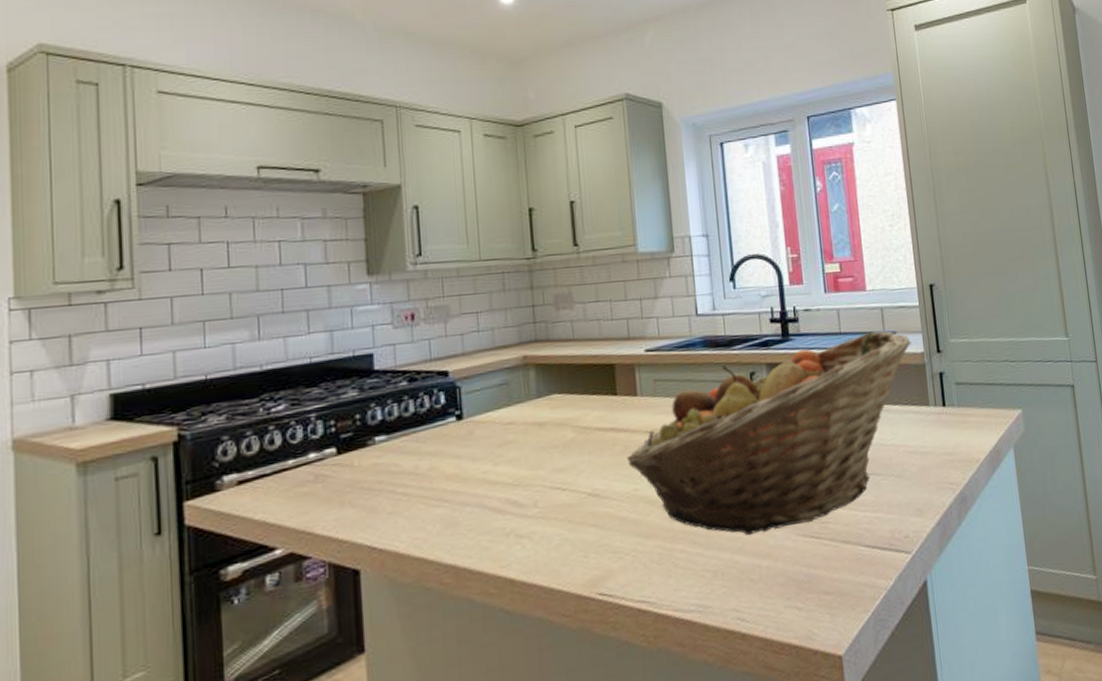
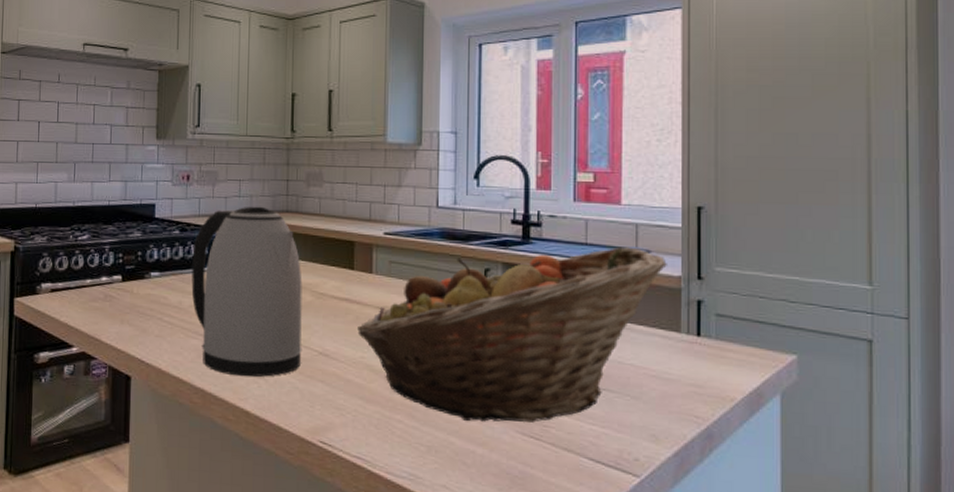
kettle: none [426,339,569,542] -> present [191,206,302,378]

